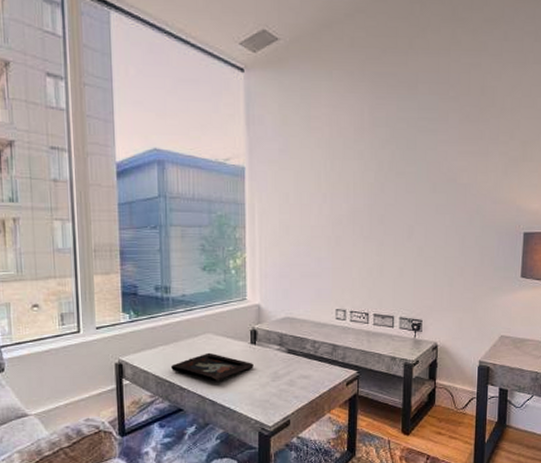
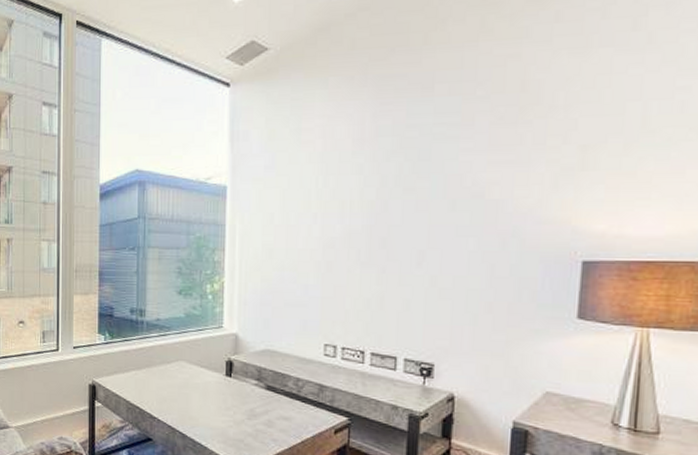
decorative tray: present [171,352,254,382] -> none [142,381,228,414]

